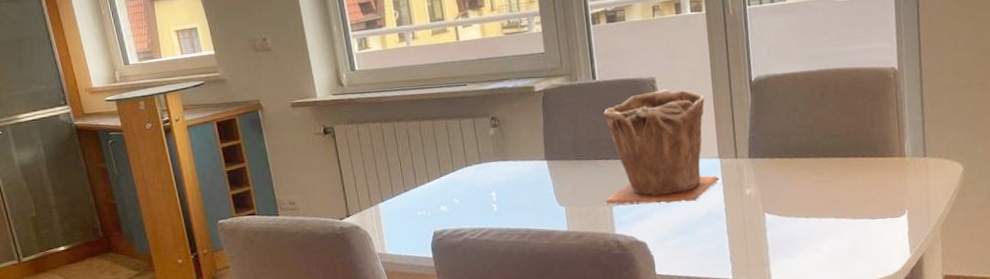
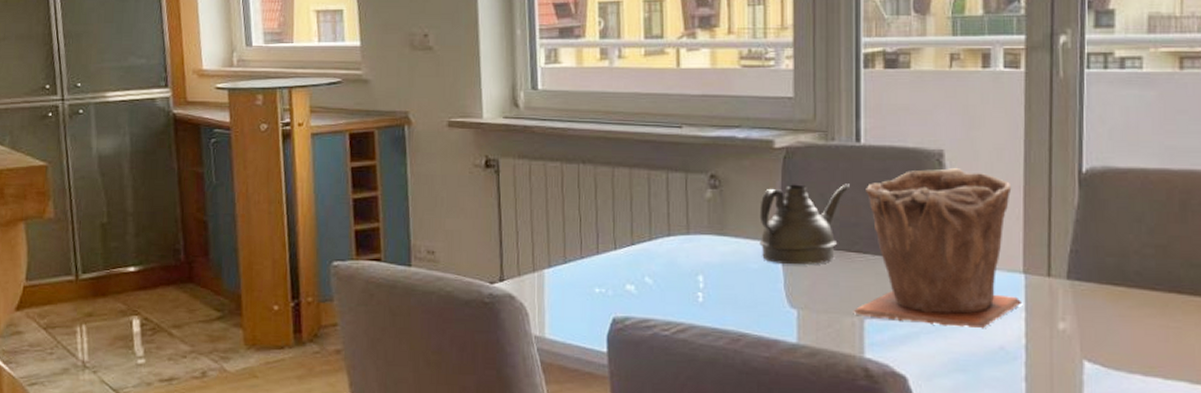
teapot: none [529,111,592,176] -> present [759,184,850,265]

